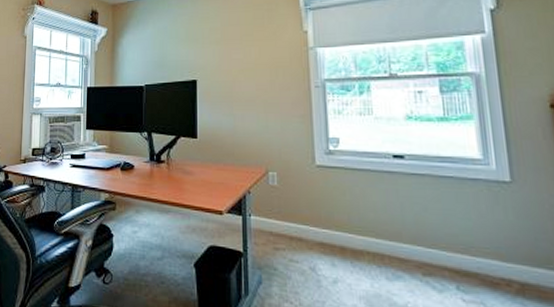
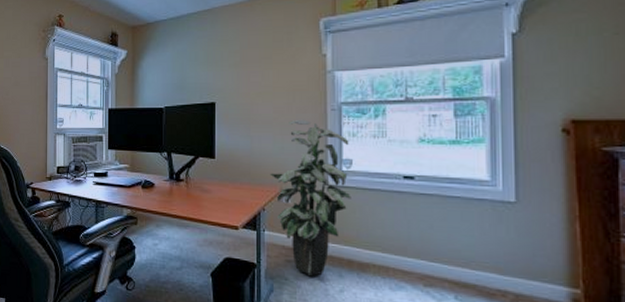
indoor plant: none [255,97,340,265] -> present [270,119,351,276]

